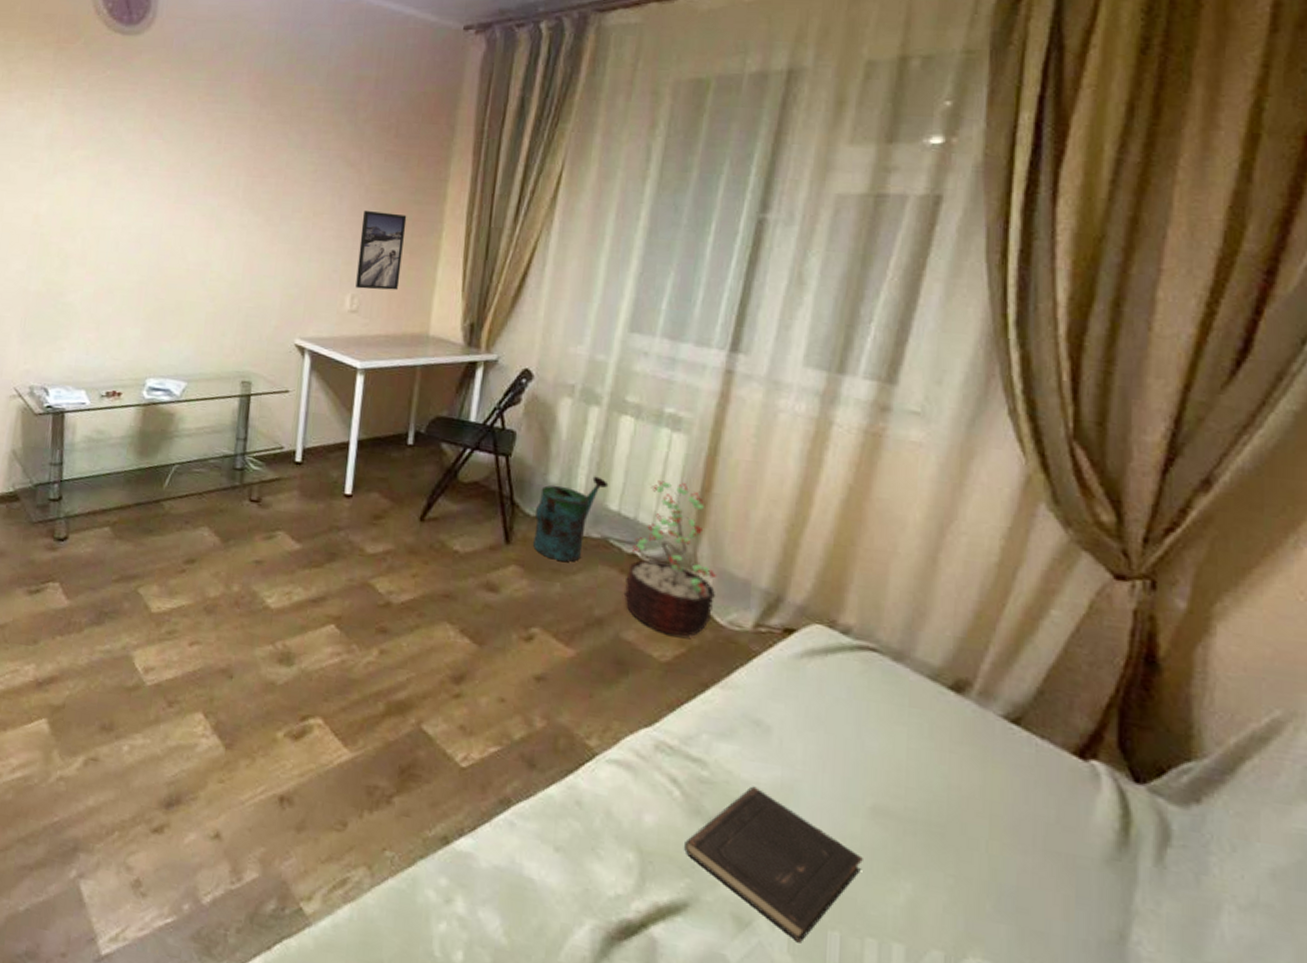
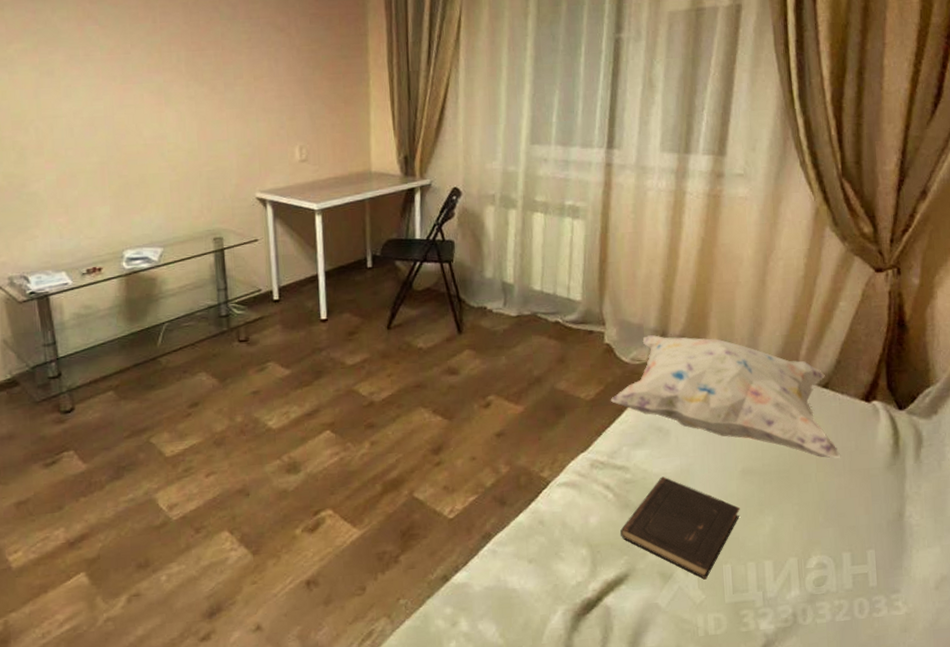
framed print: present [355,210,407,291] -> none [298,69,340,140]
watering can: present [532,476,609,562] -> none [478,265,531,339]
decorative plant: present [623,480,718,637] -> none [553,259,619,378]
decorative pillow: none [692,596,1029,828] -> present [610,334,840,458]

